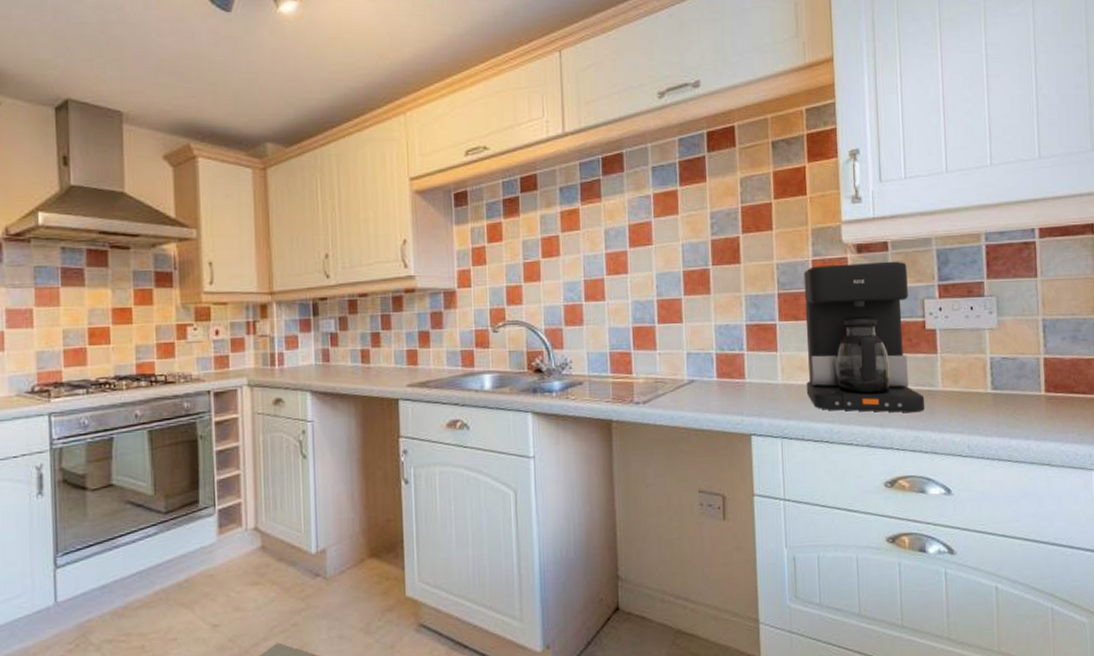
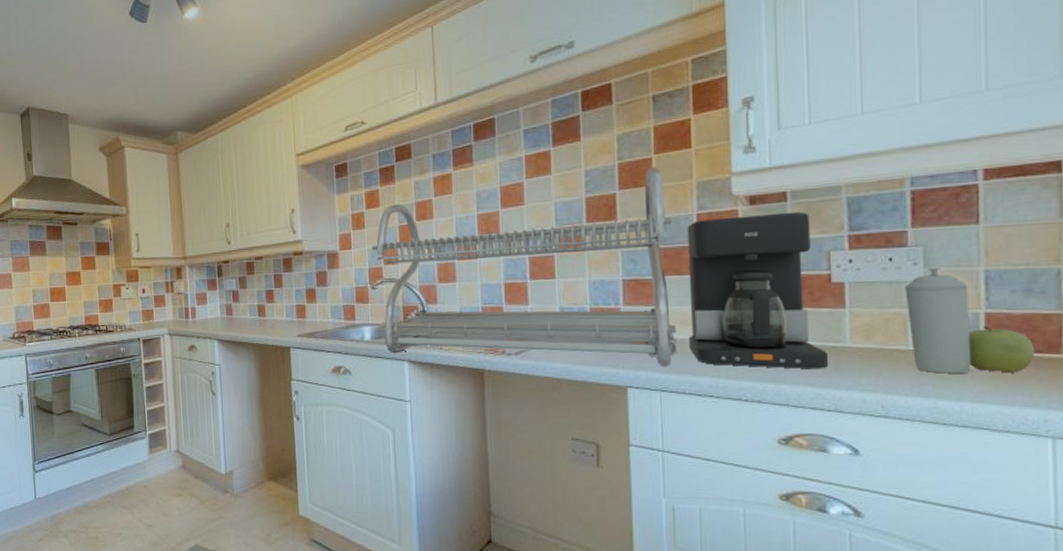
dish rack: none [493,212,796,414] -> present [371,167,677,368]
canister: none [983,316,1035,414] -> present [905,267,971,374]
fruit: none [1032,370,1081,413] -> present [969,326,1035,373]

